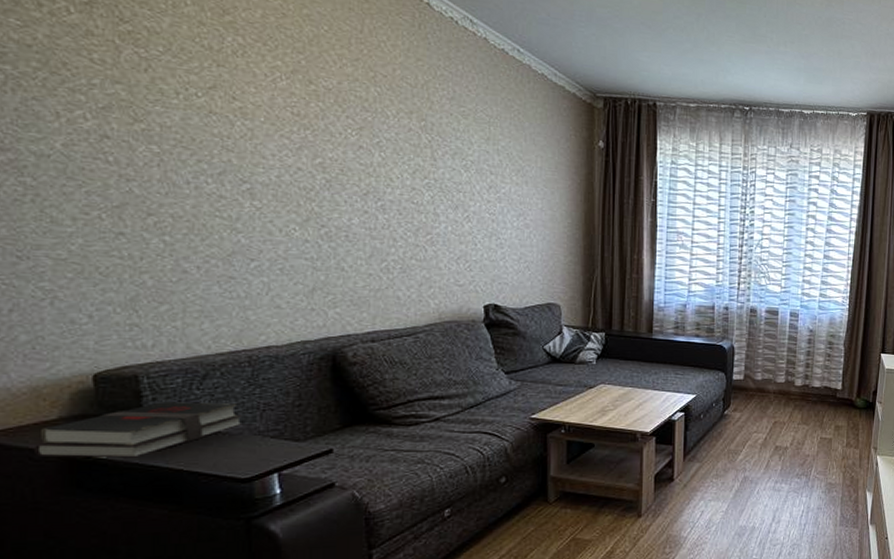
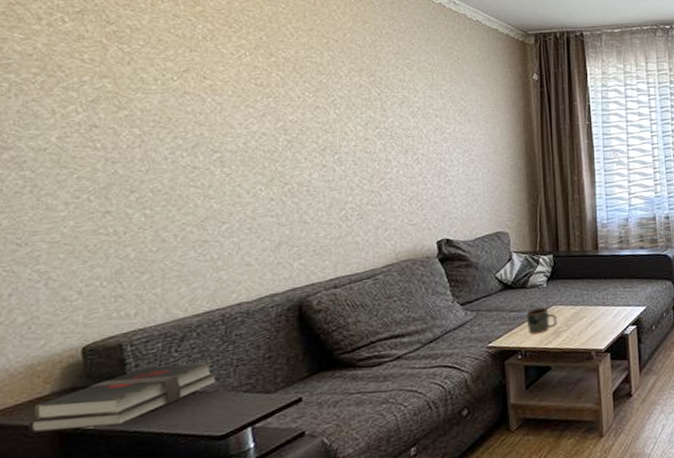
mug: none [572,384,604,411] -> present [526,307,557,335]

